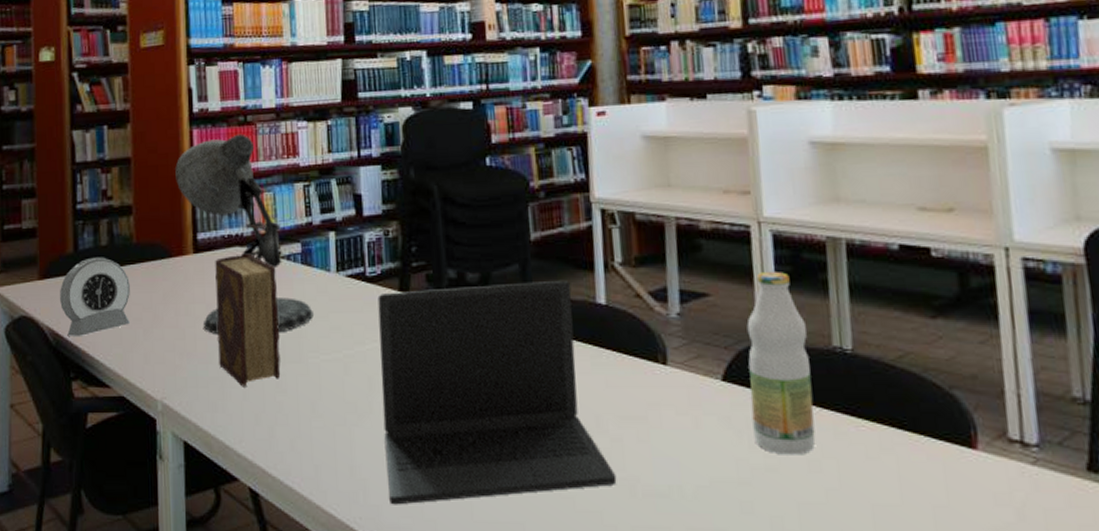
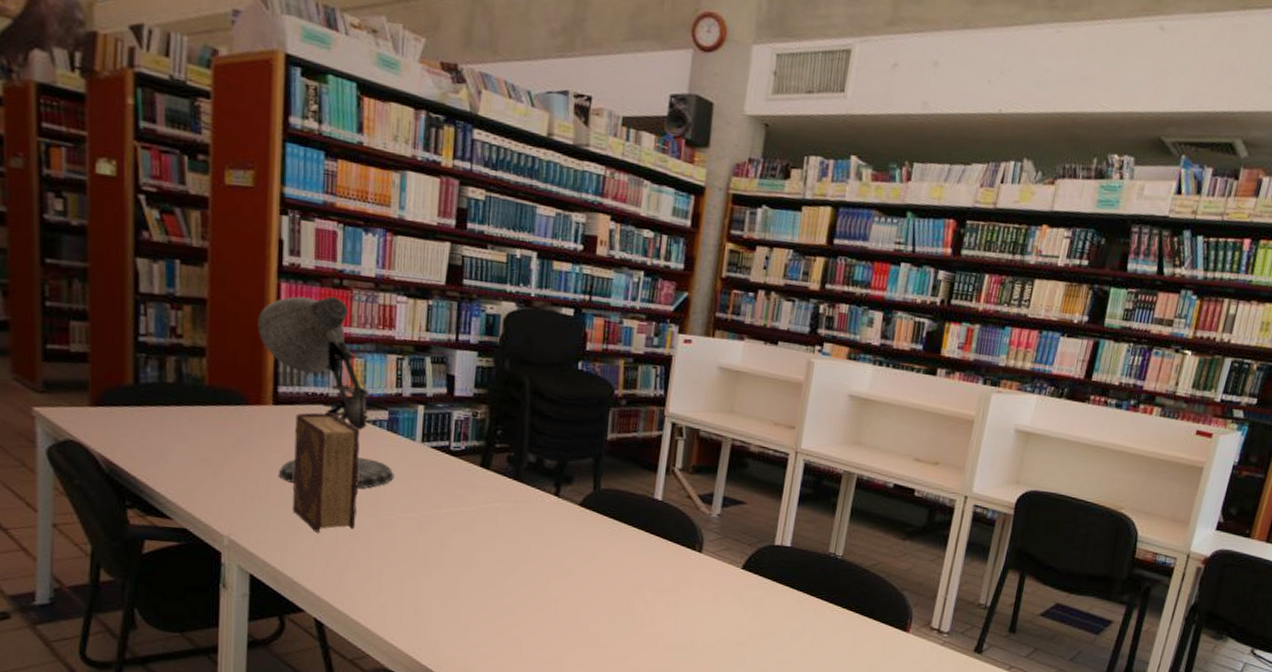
alarm clock: present [60,257,131,336] -> none [116,392,199,468]
laptop: present [378,281,617,505] -> none [448,467,645,642]
bottle: present [746,270,816,455] -> none [756,490,813,627]

